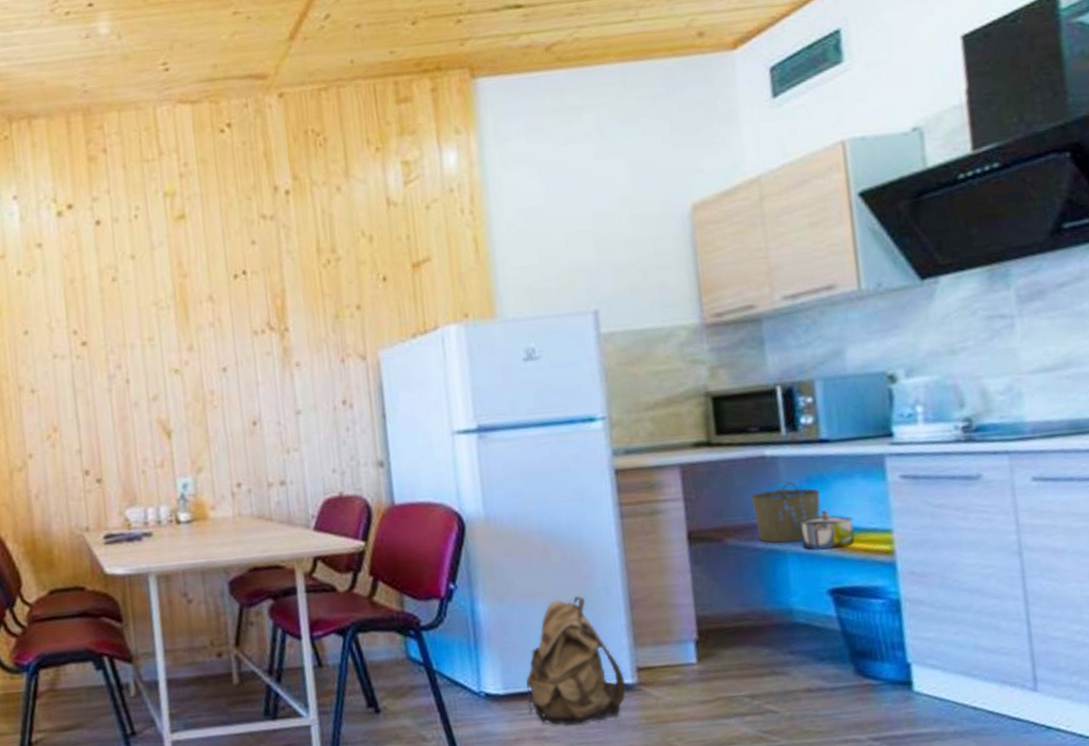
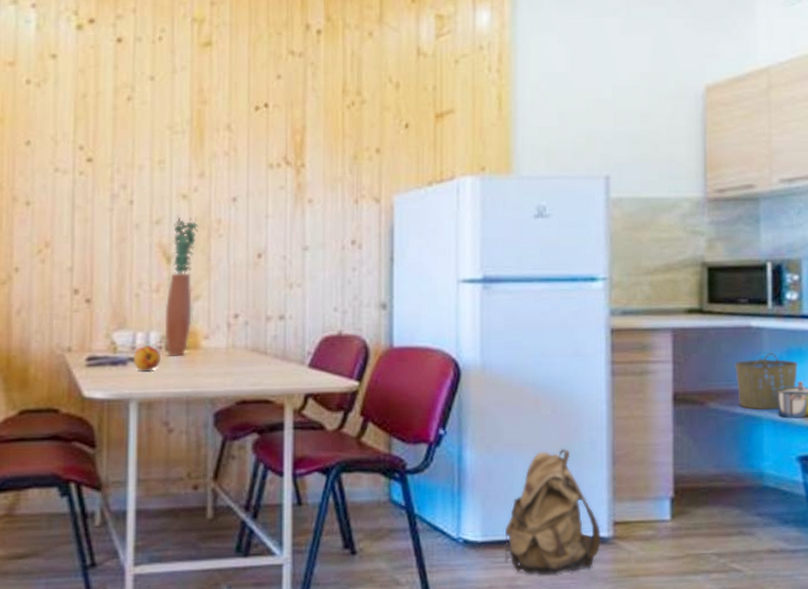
fruit: none [147,519,173,546] -> present [134,345,162,372]
vase: none [169,389,198,530] -> present [164,214,198,358]

